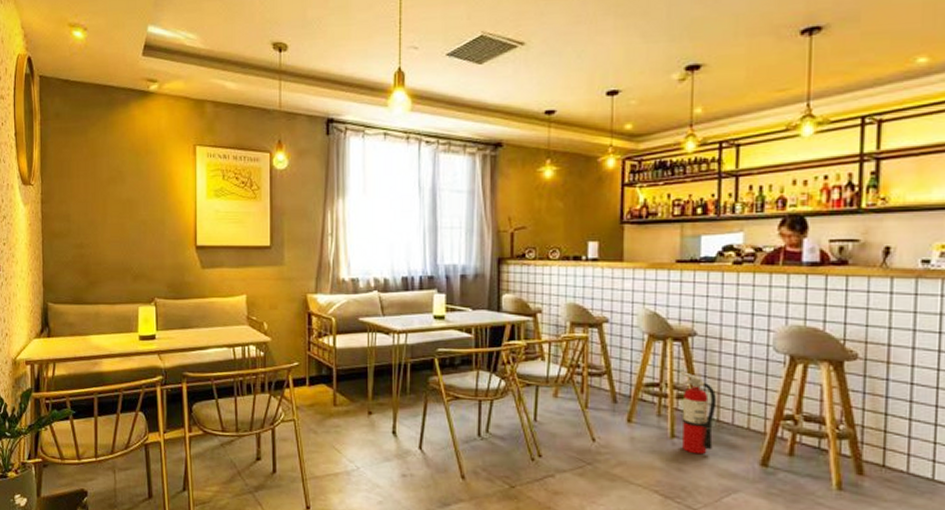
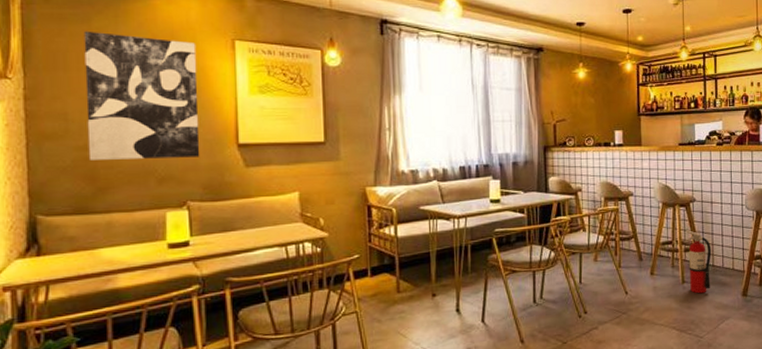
wall art: none [82,141,166,257] -> present [83,31,200,160]

